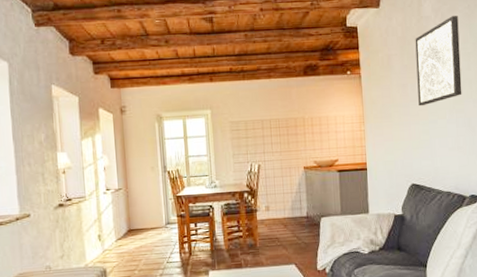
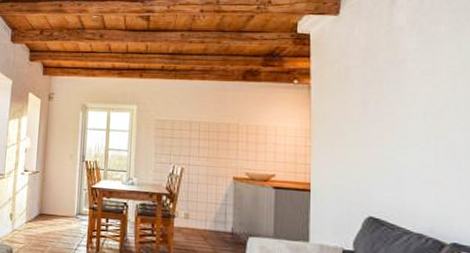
wall art: present [415,16,462,107] -> none [382,29,445,128]

